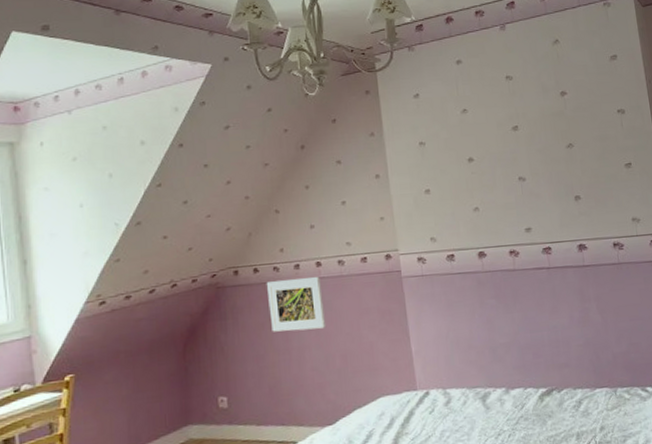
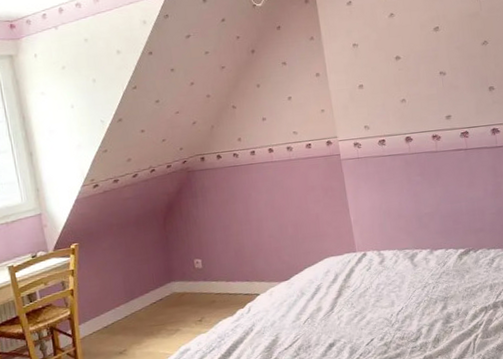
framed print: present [266,276,327,332] -> none [228,160,280,207]

